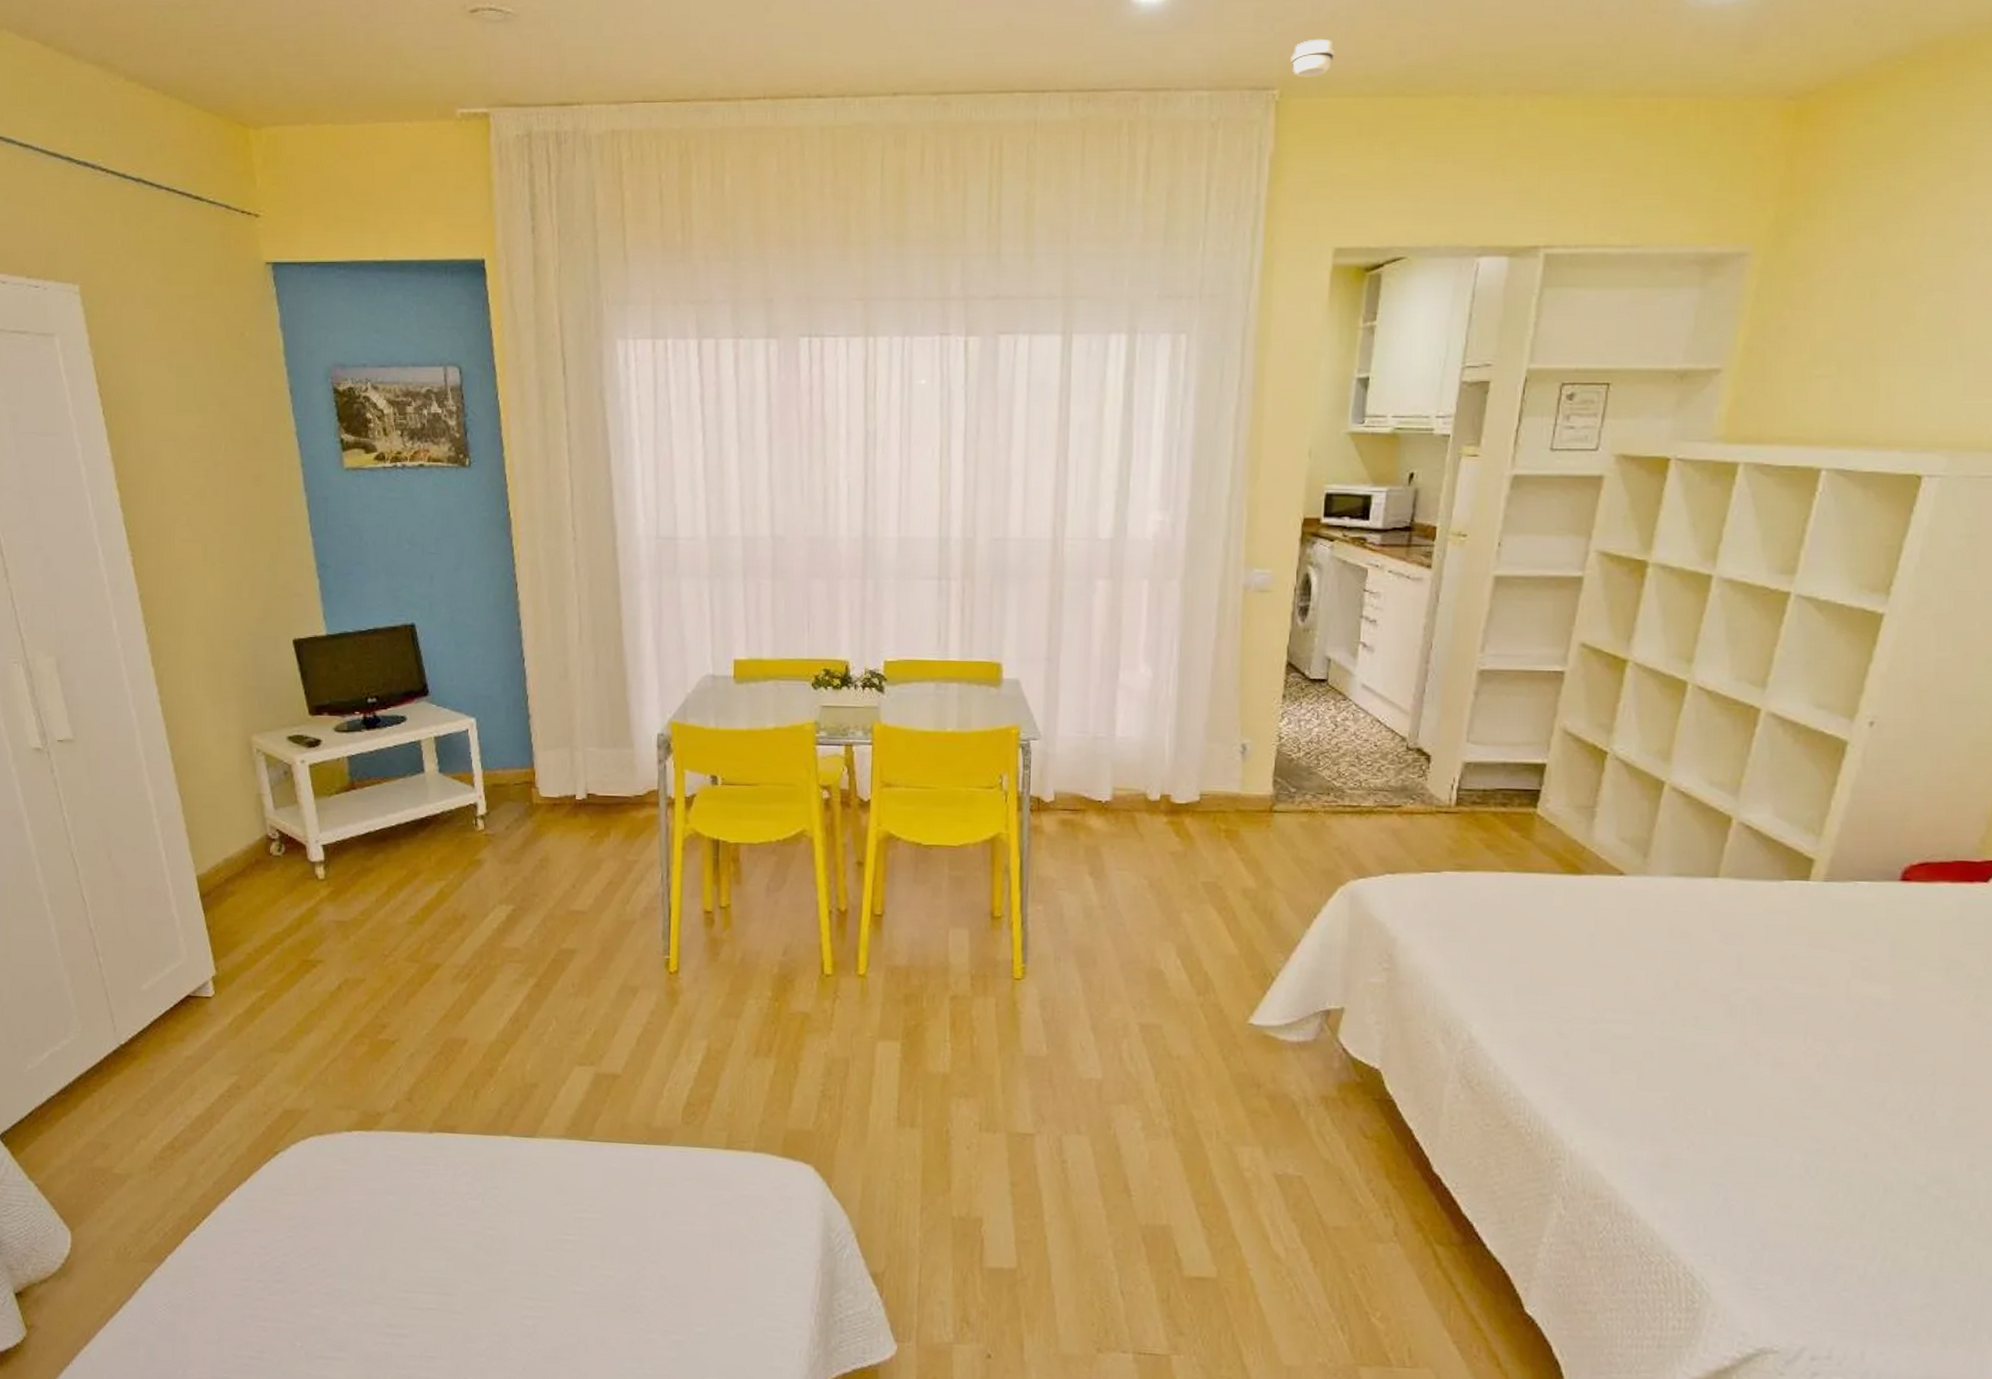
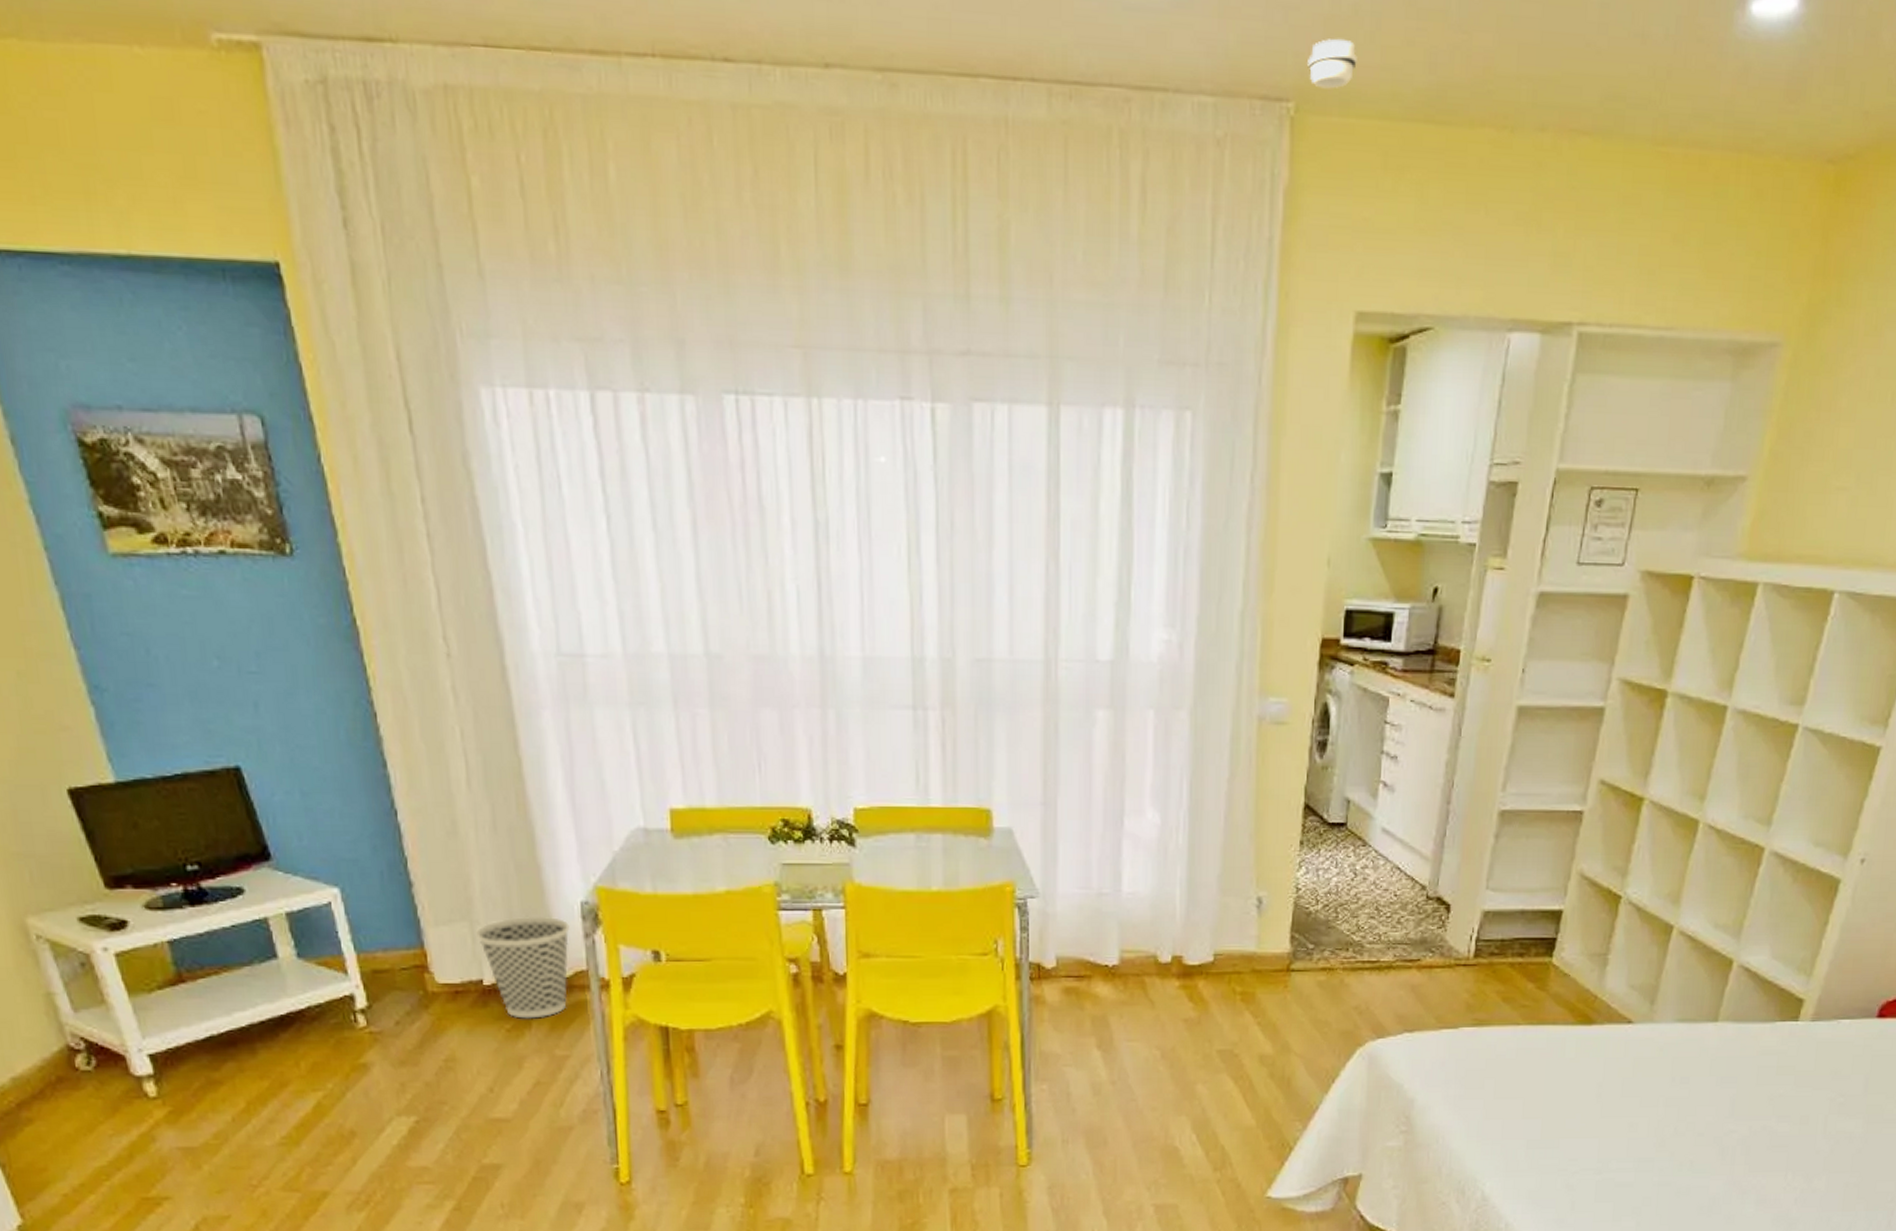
wastebasket: none [574,744,647,829] -> present [476,916,570,1019]

